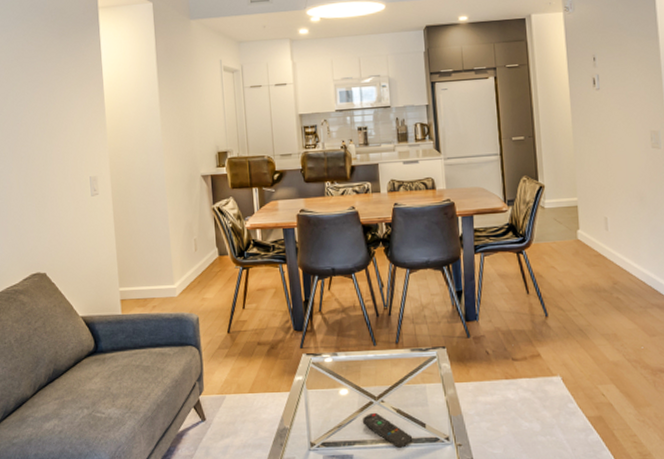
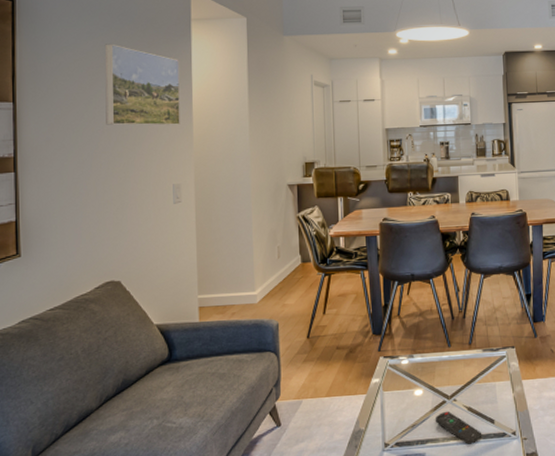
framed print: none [18,36,94,119] -> present [104,43,180,126]

